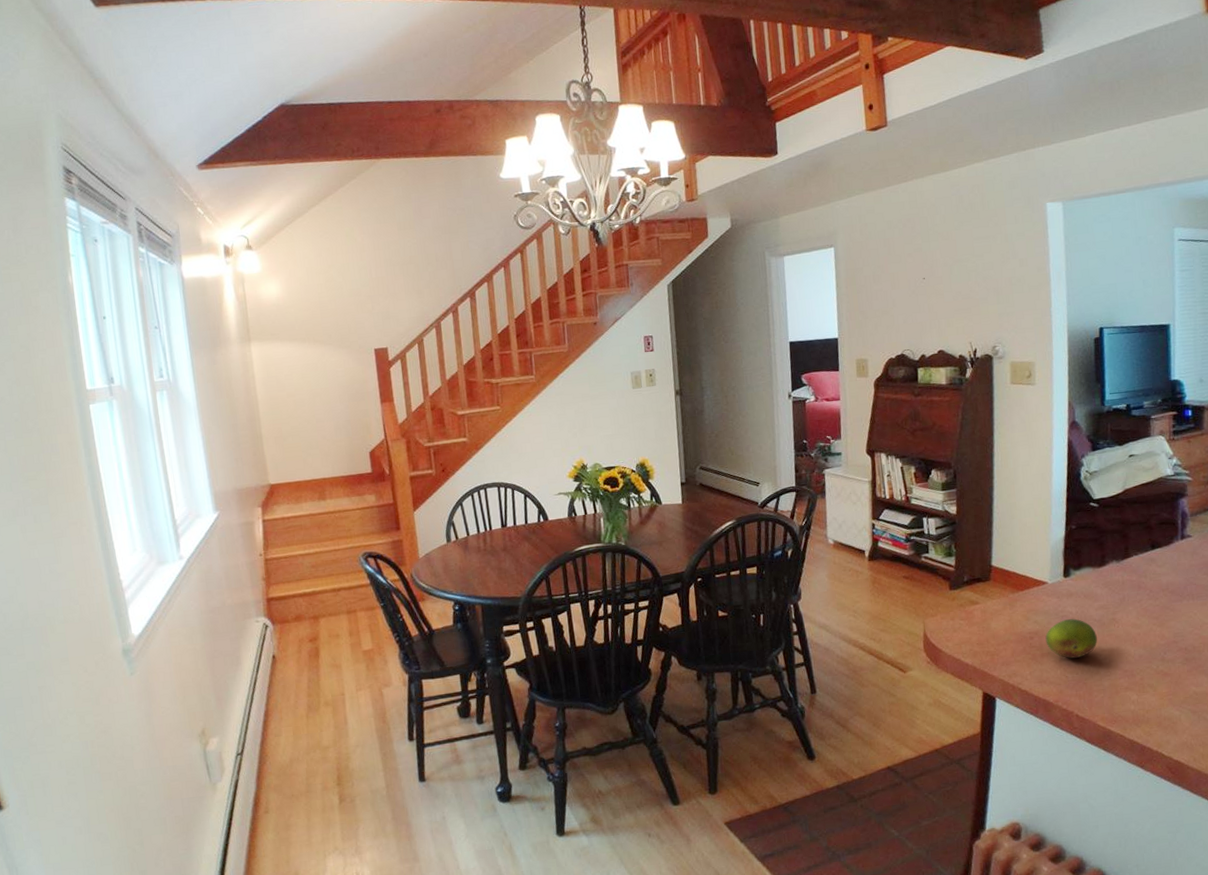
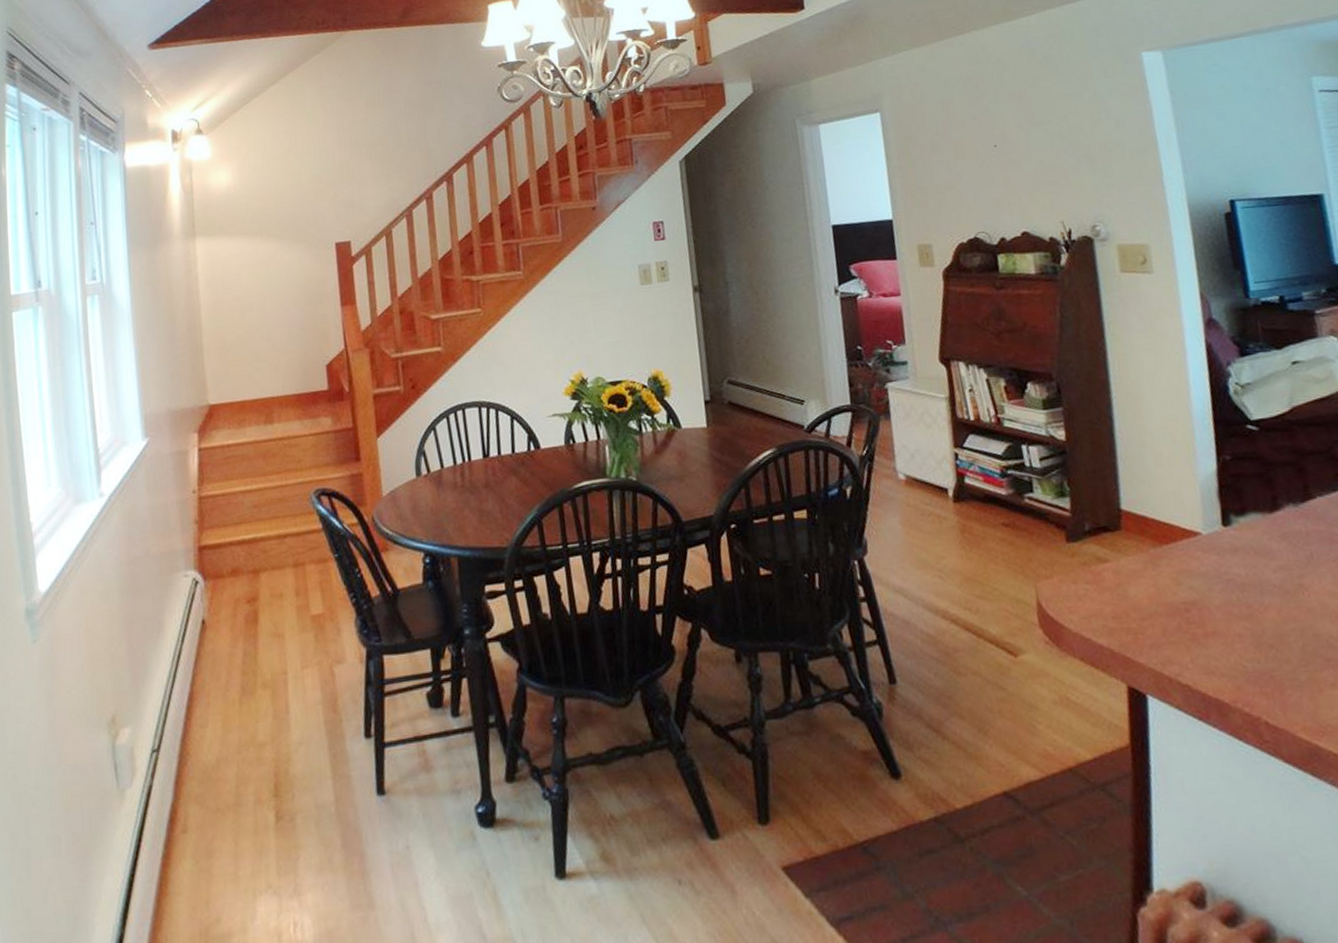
fruit: present [1045,618,1097,659] -> none [1206,584,1282,640]

